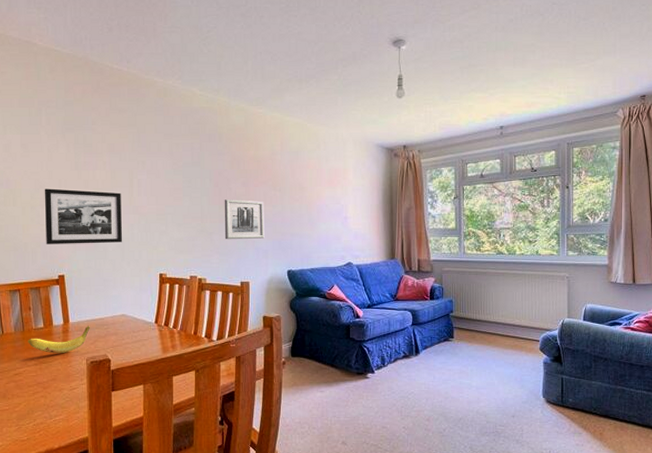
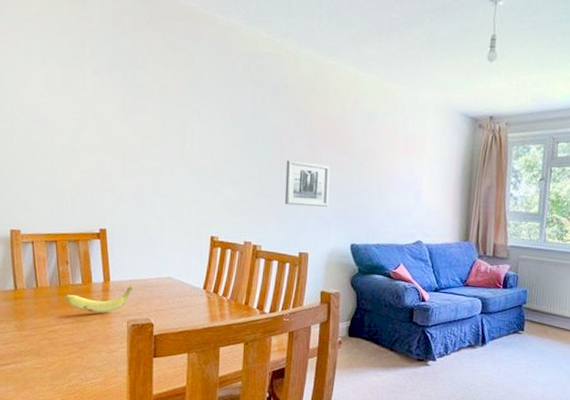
picture frame: present [44,188,123,244] -> none [86,131,172,199]

